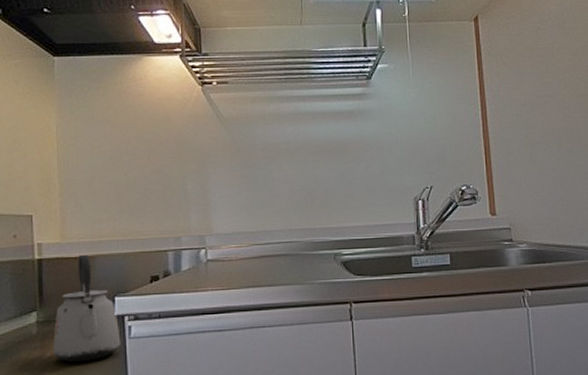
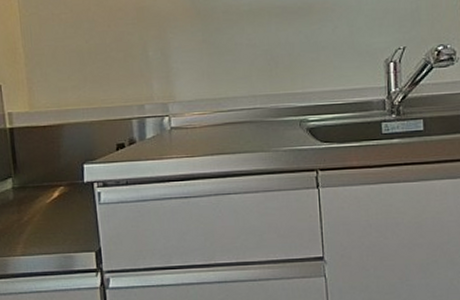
kettle: present [53,255,121,362] -> none [28,124,92,226]

